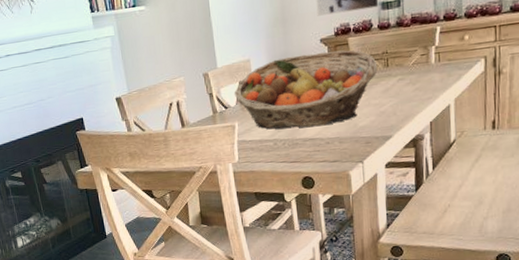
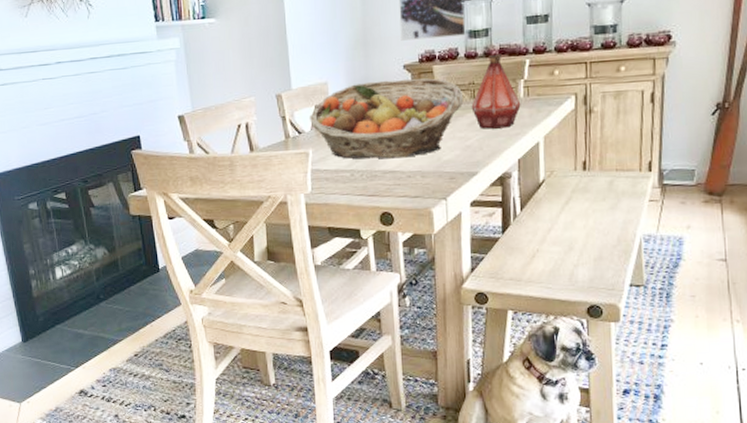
bottle: none [385,24,432,95] -> present [471,55,521,129]

